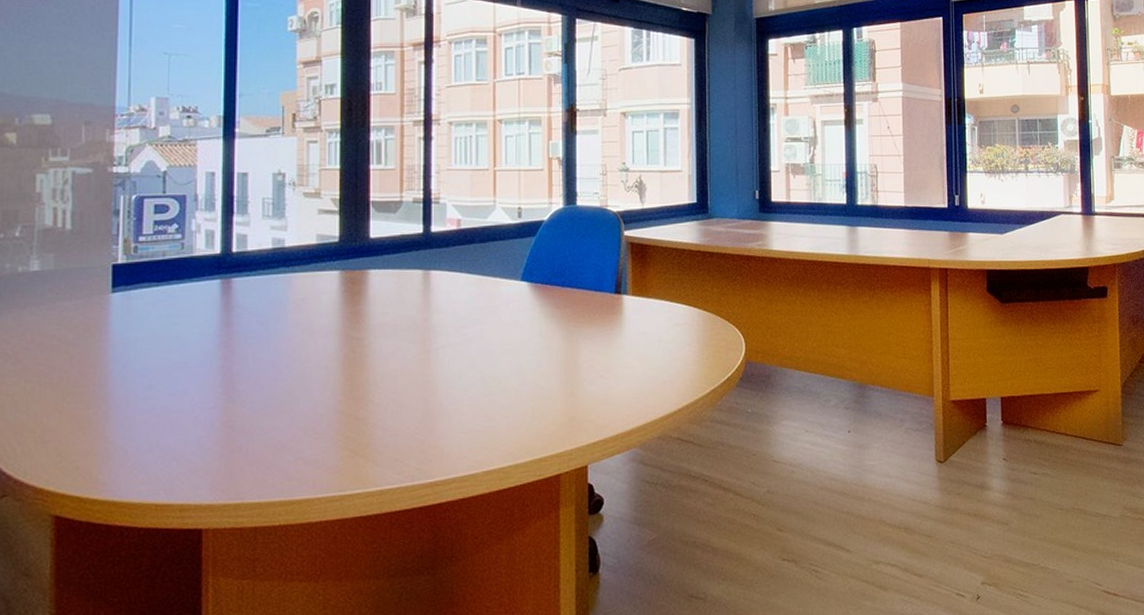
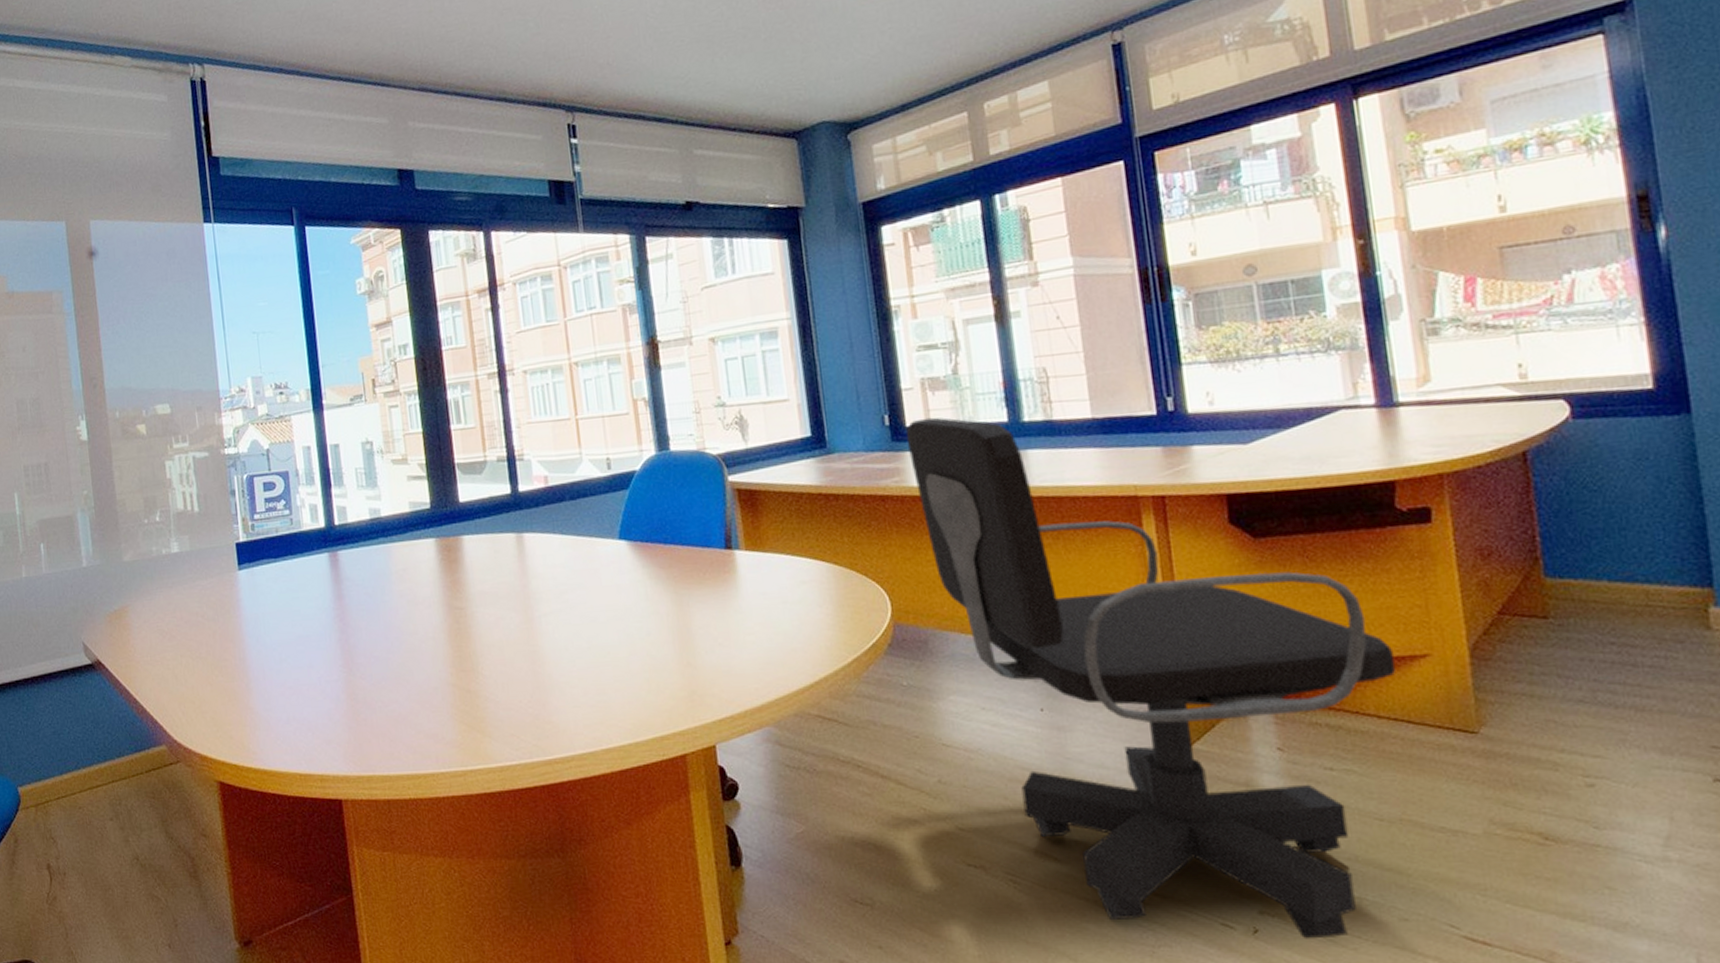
office chair: none [770,195,1079,601] -> present [905,417,1397,939]

